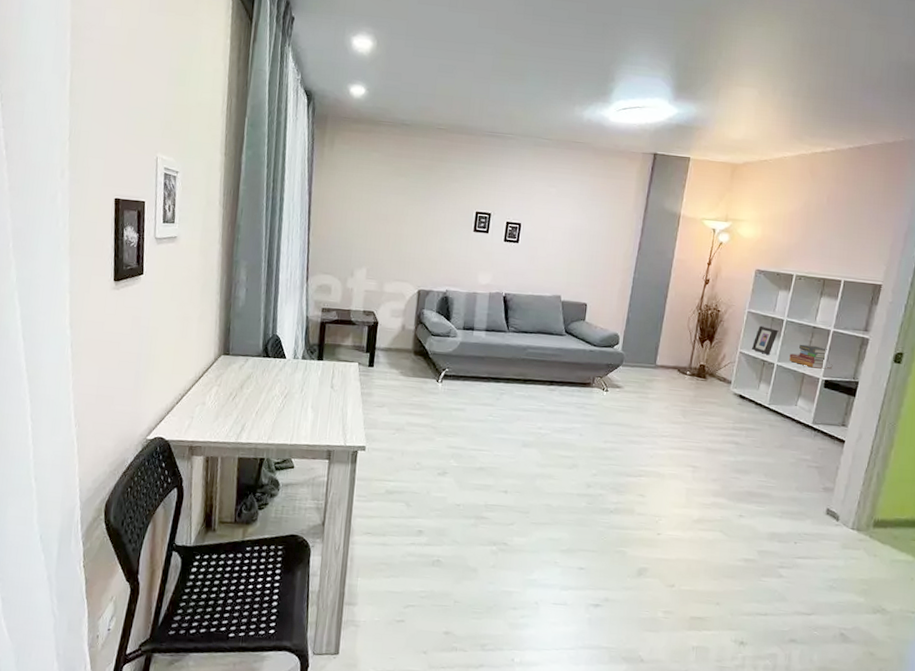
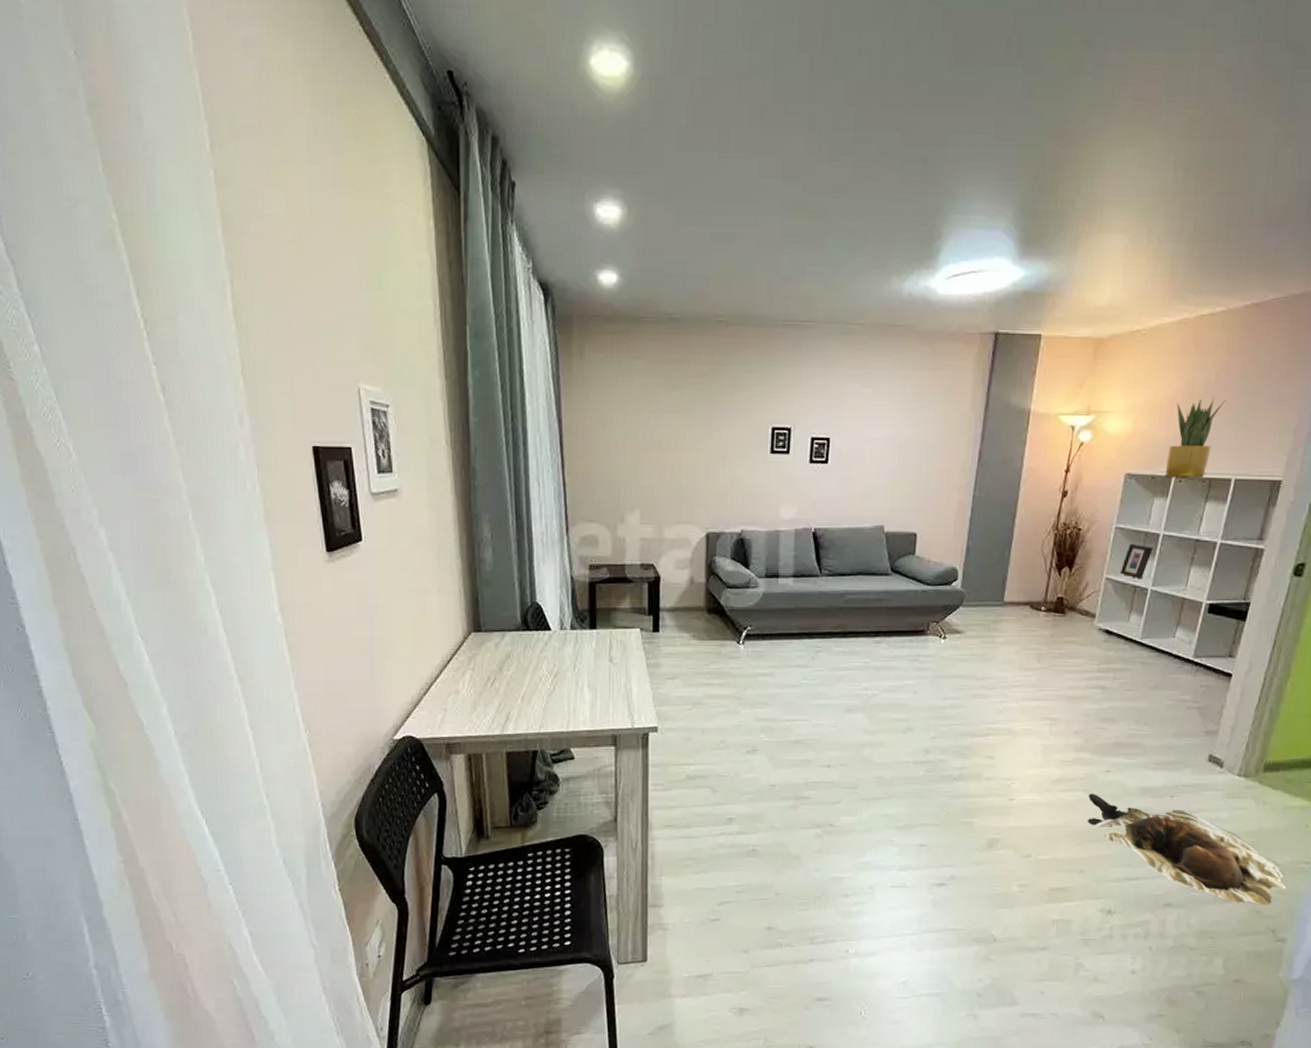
dog bed: none [723,534,896,649] -> present [1086,793,1286,905]
planter: none [787,215,835,278] -> present [1164,397,1225,479]
books: present [789,344,833,370] -> none [1166,562,1219,591]

